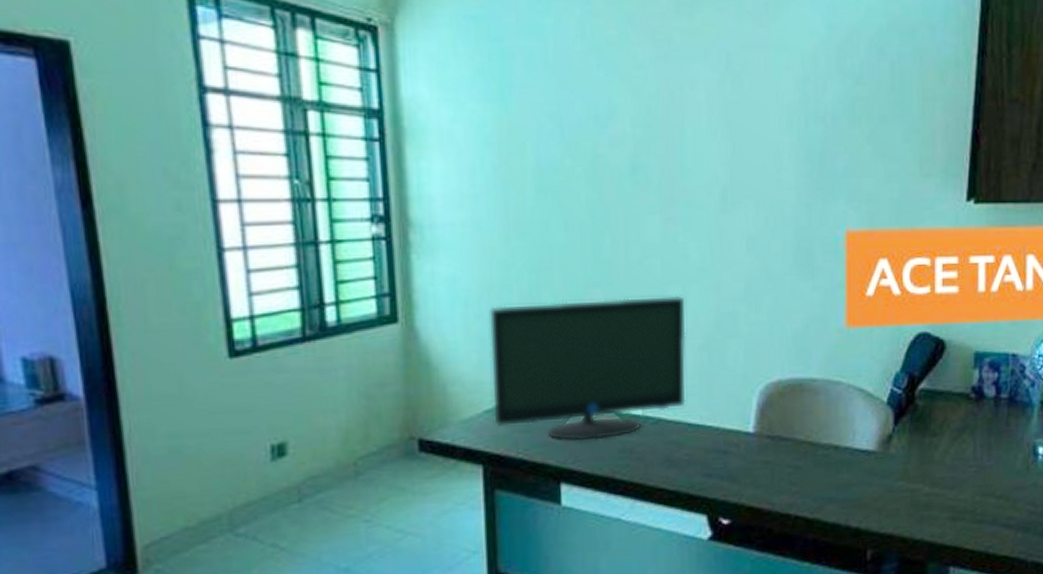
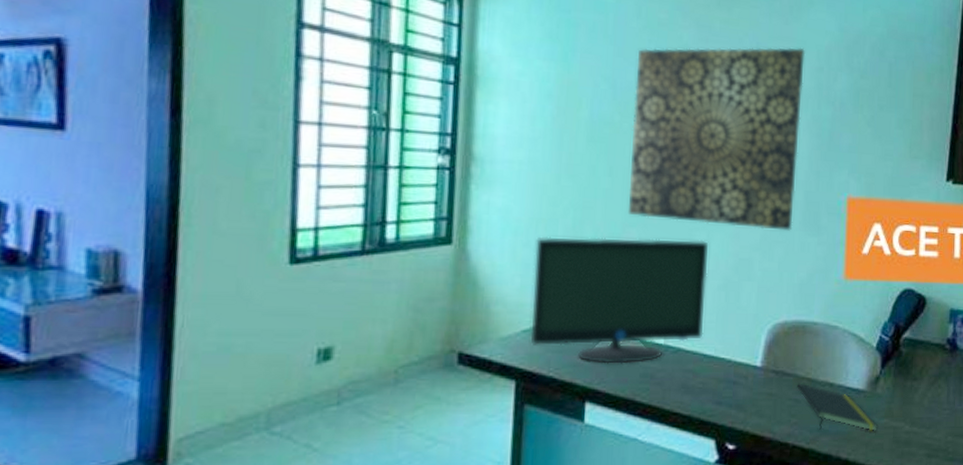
wall art: none [585,54,787,277] -> present [627,47,806,231]
notepad: none [797,447,893,498] -> present [797,383,879,431]

